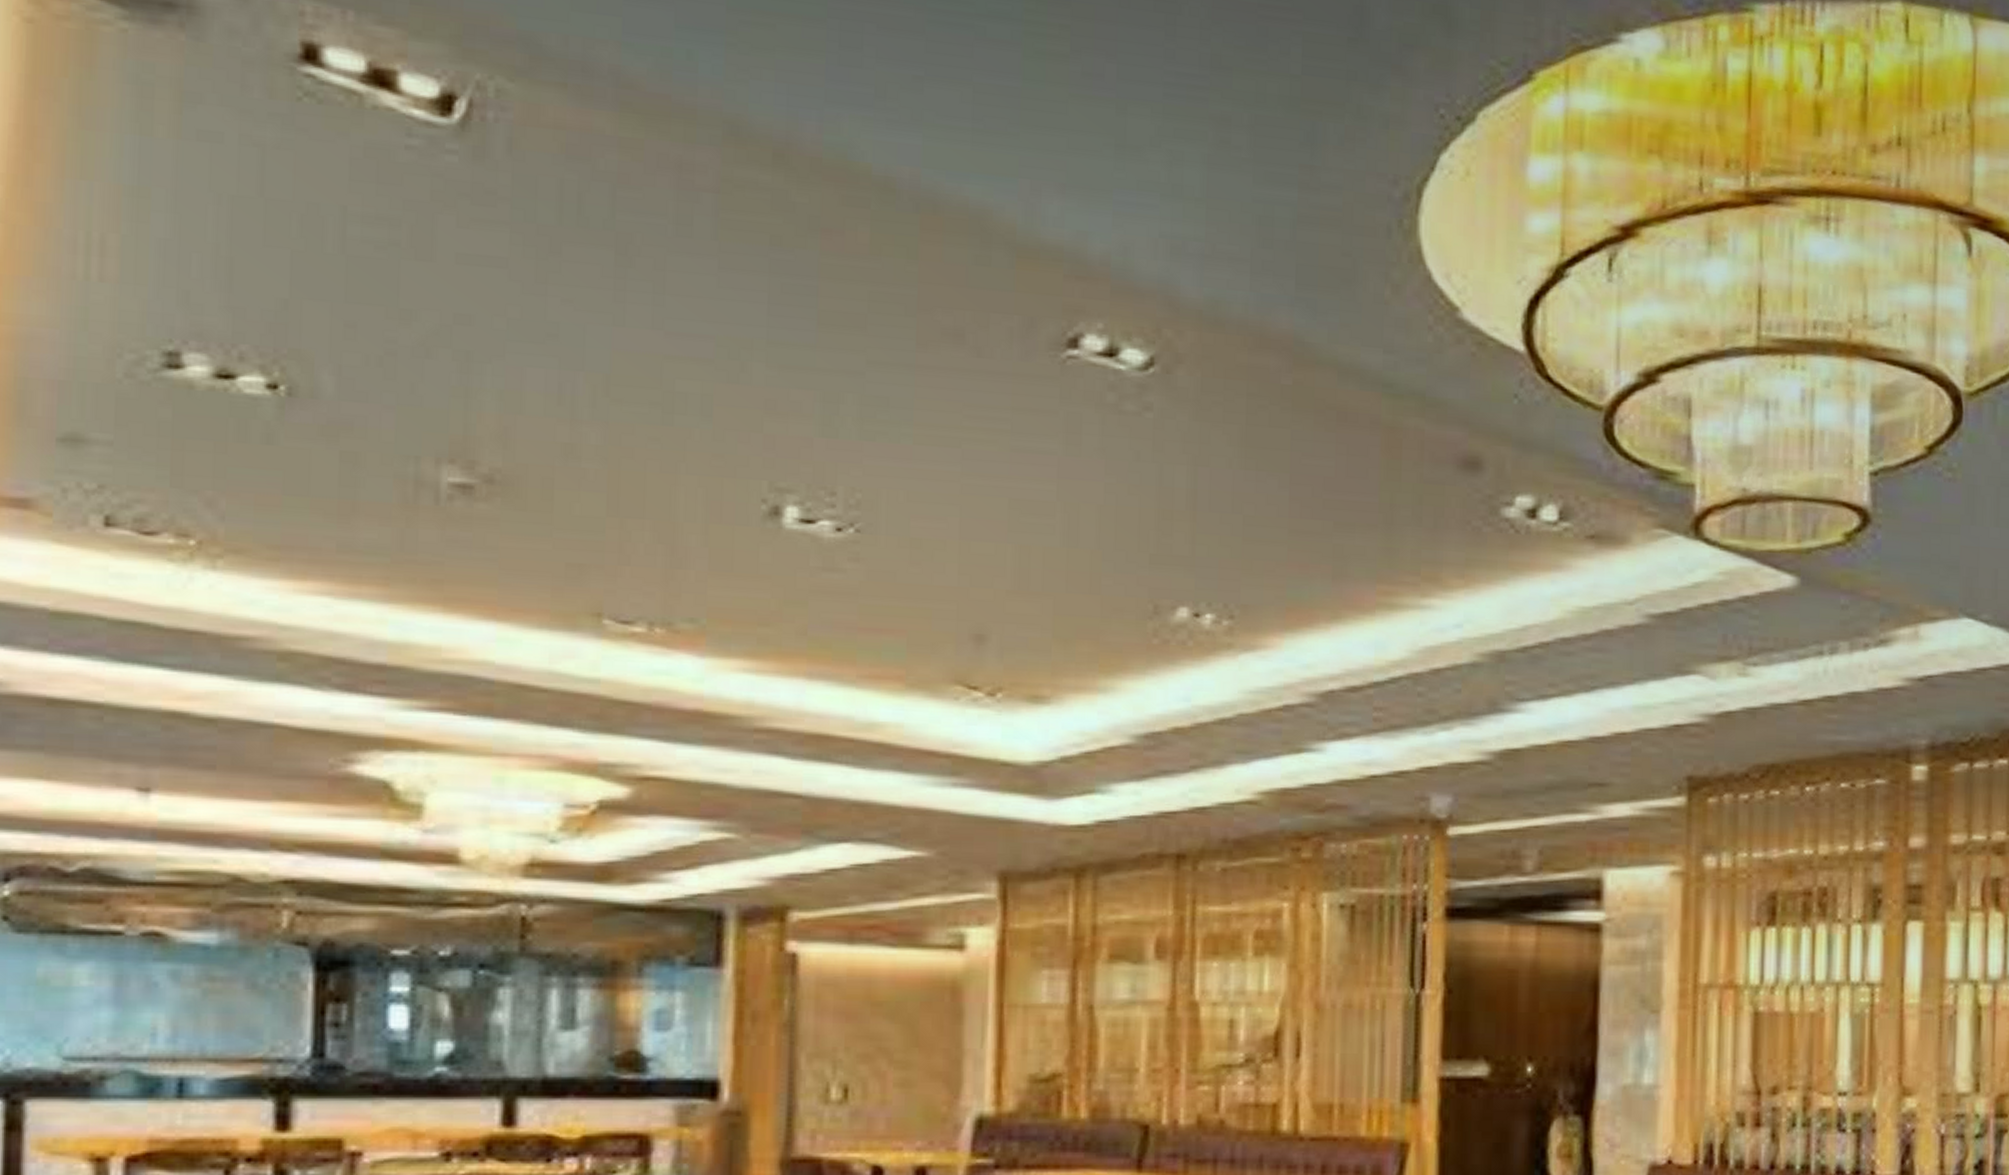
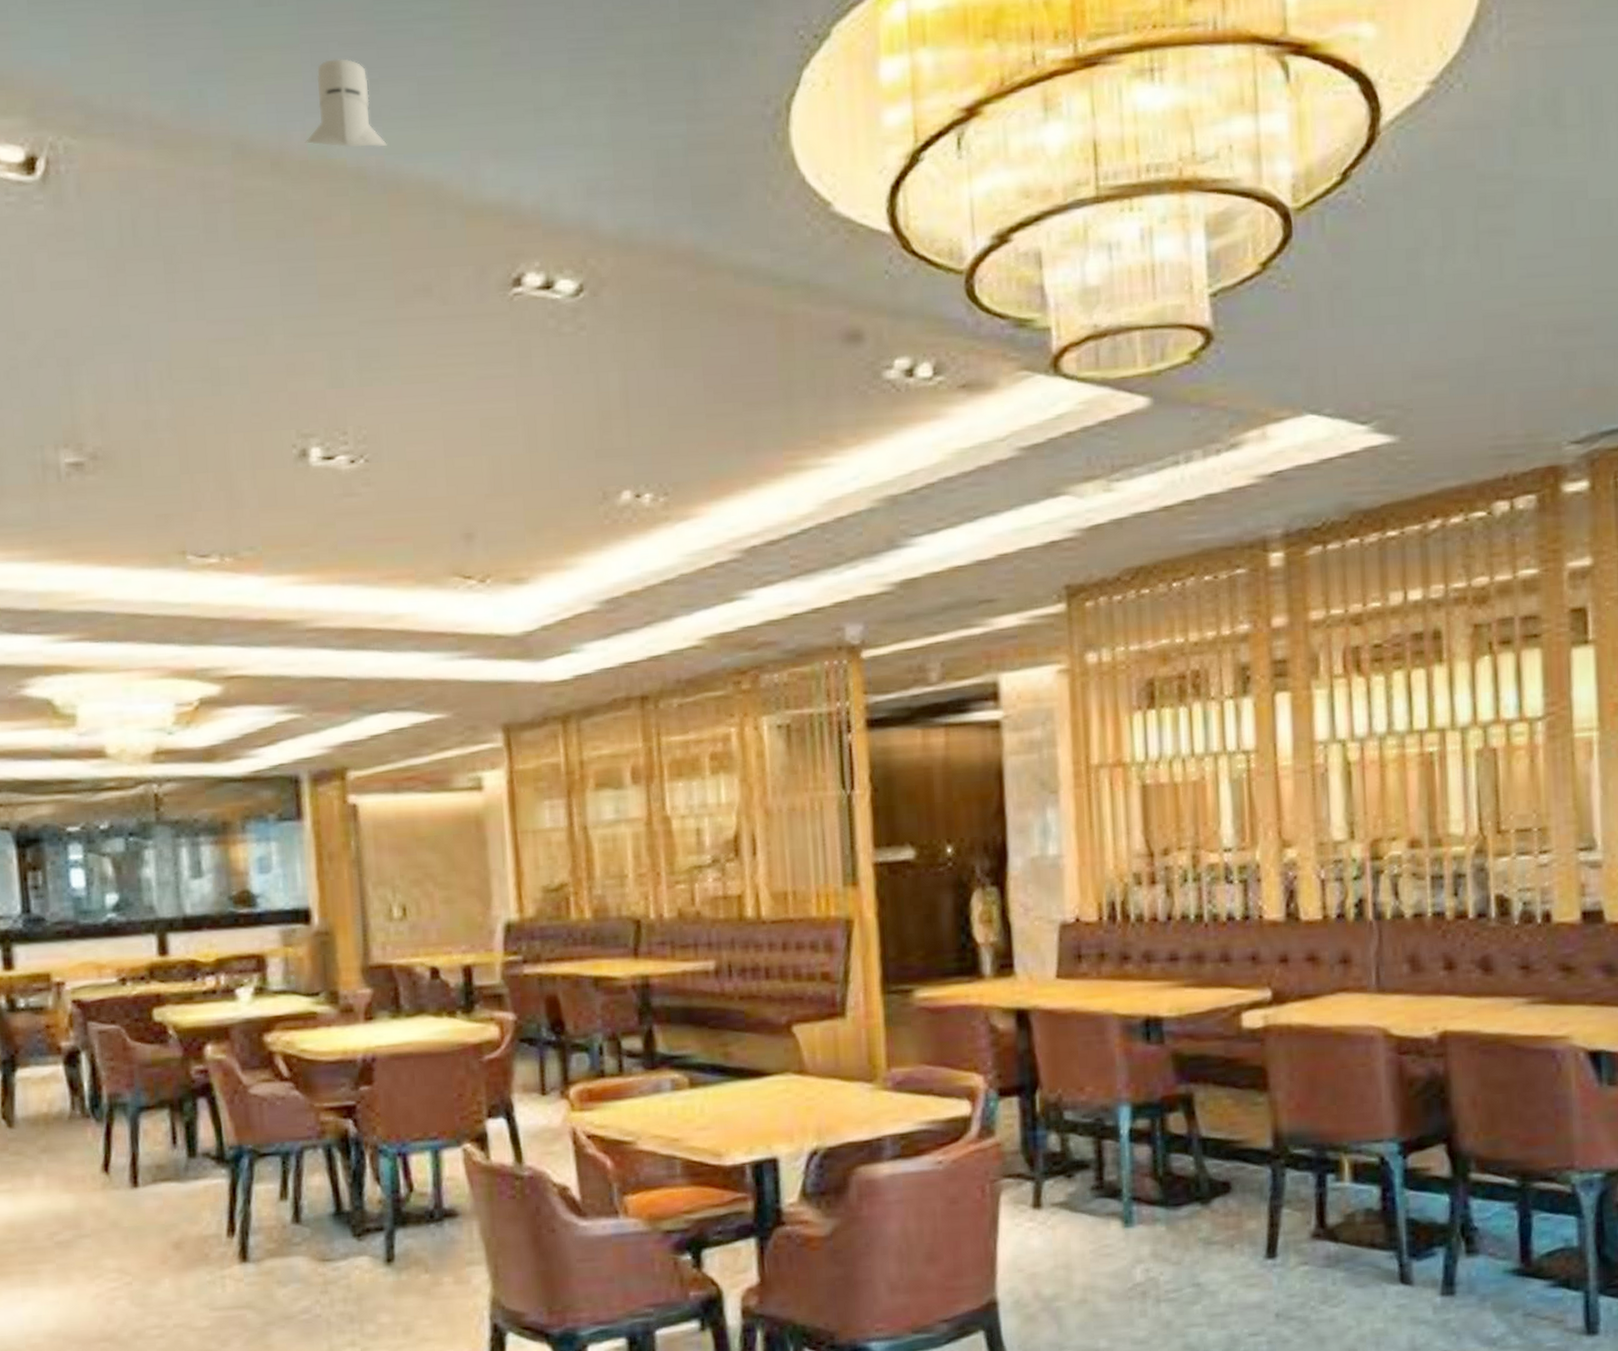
knight helmet: none [820,42,926,157] -> present [305,58,387,147]

